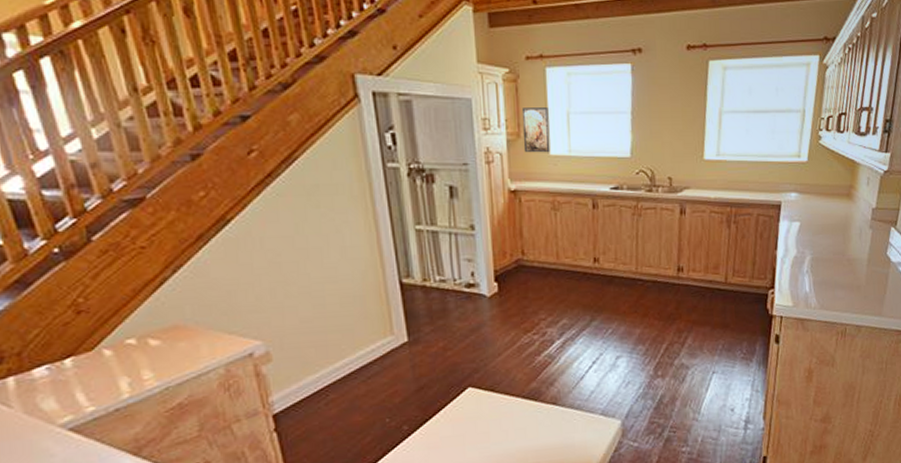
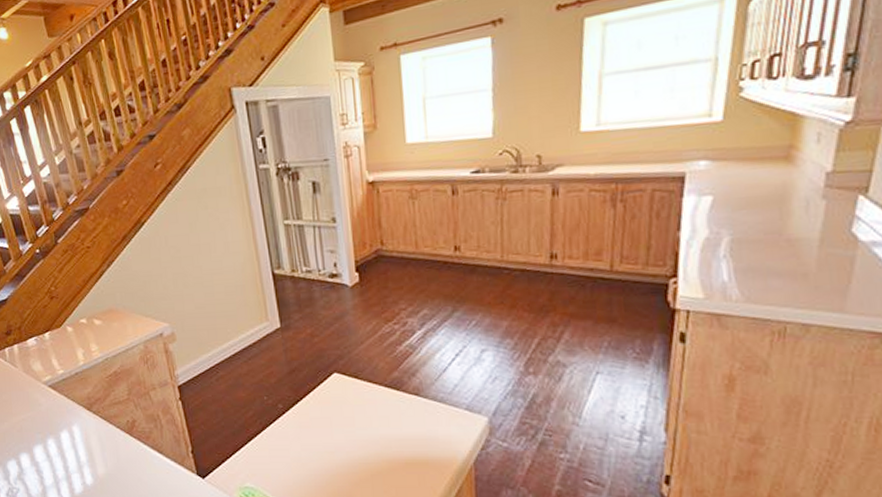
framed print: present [521,108,551,153] -> none [377,96,407,144]

